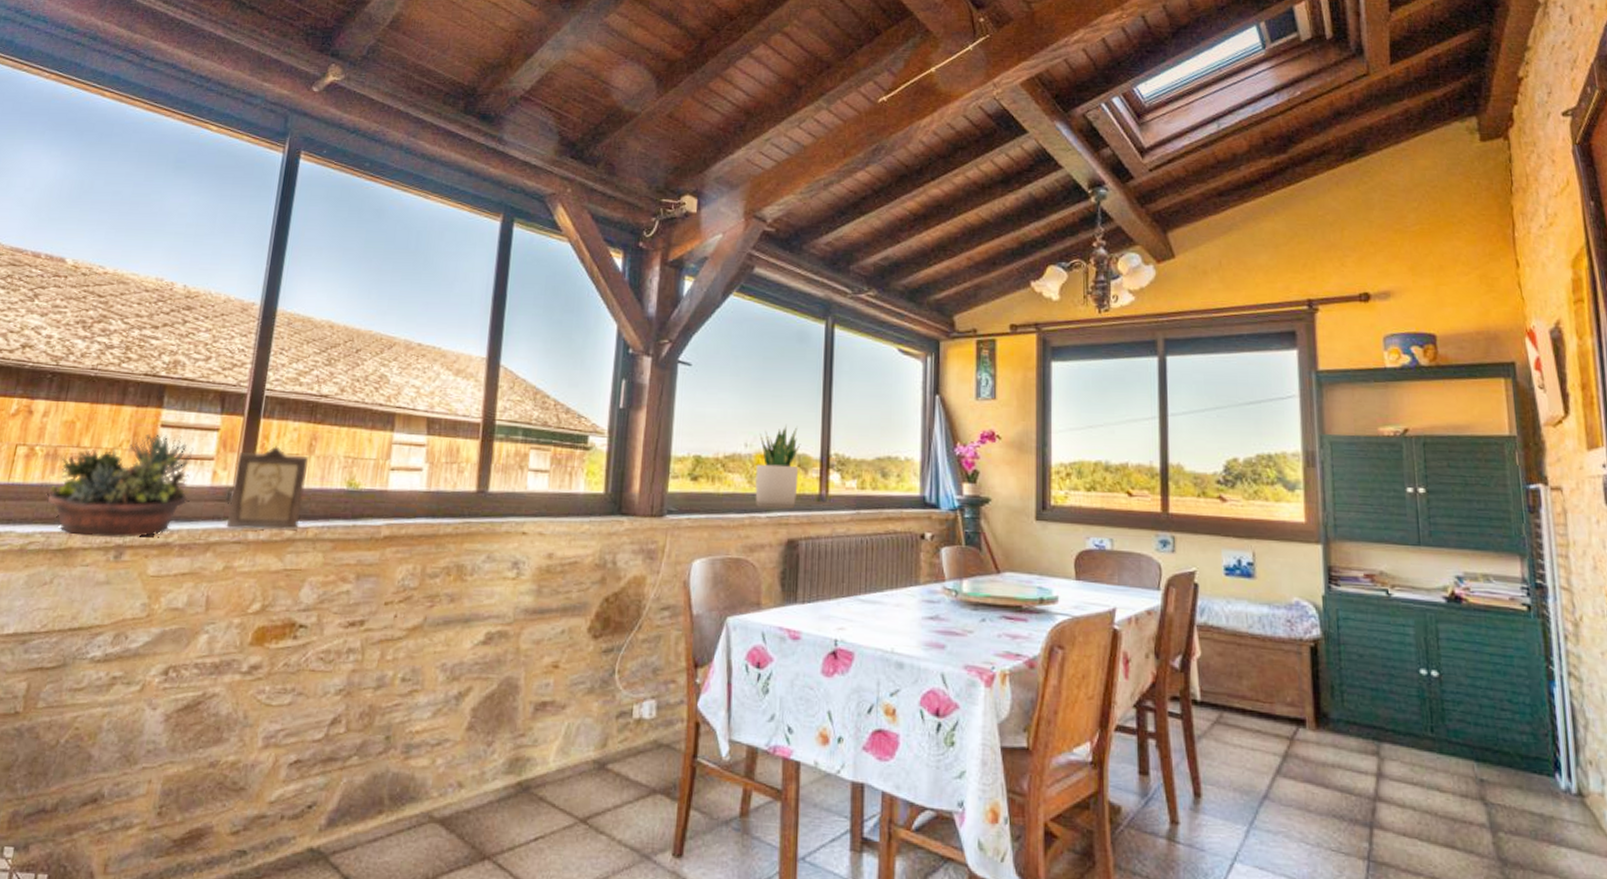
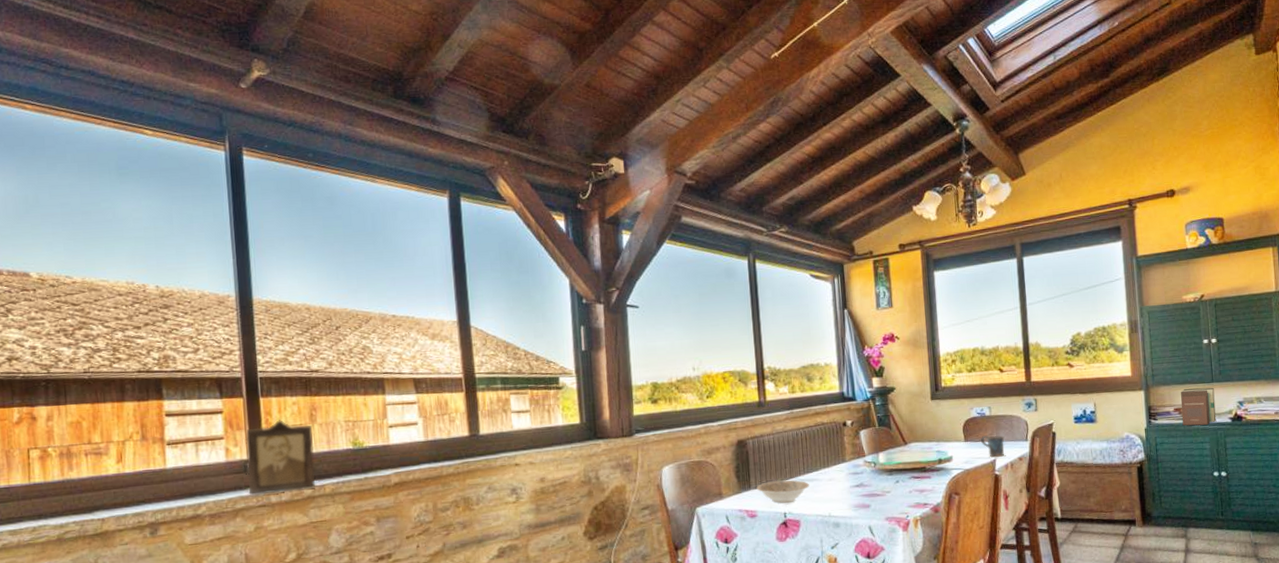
succulent planter: present [47,433,194,538] -> none [72,422,207,521]
planter: present [755,425,801,509] -> none [703,348,741,418]
bowl: none [803,596,870,629] -> present [756,480,809,504]
mug: none [1097,574,1129,607] -> present [981,435,1005,458]
books: none [1373,548,1425,603] -> present [1181,387,1217,427]

